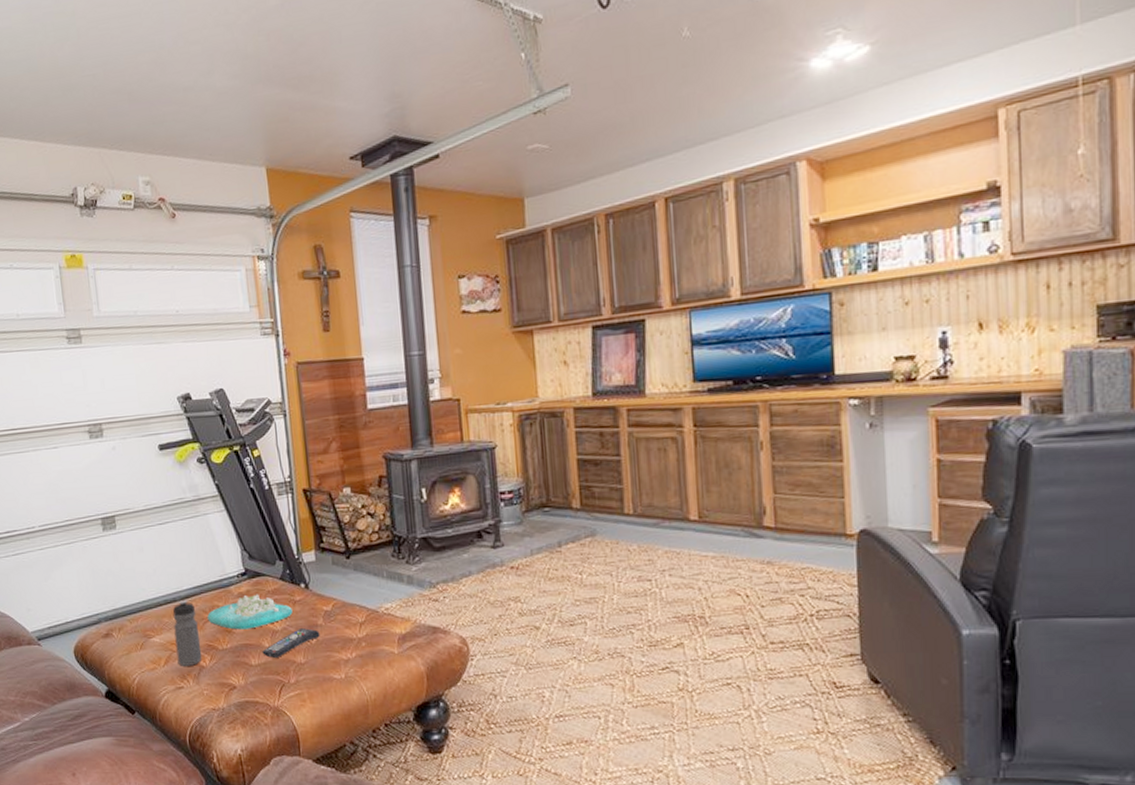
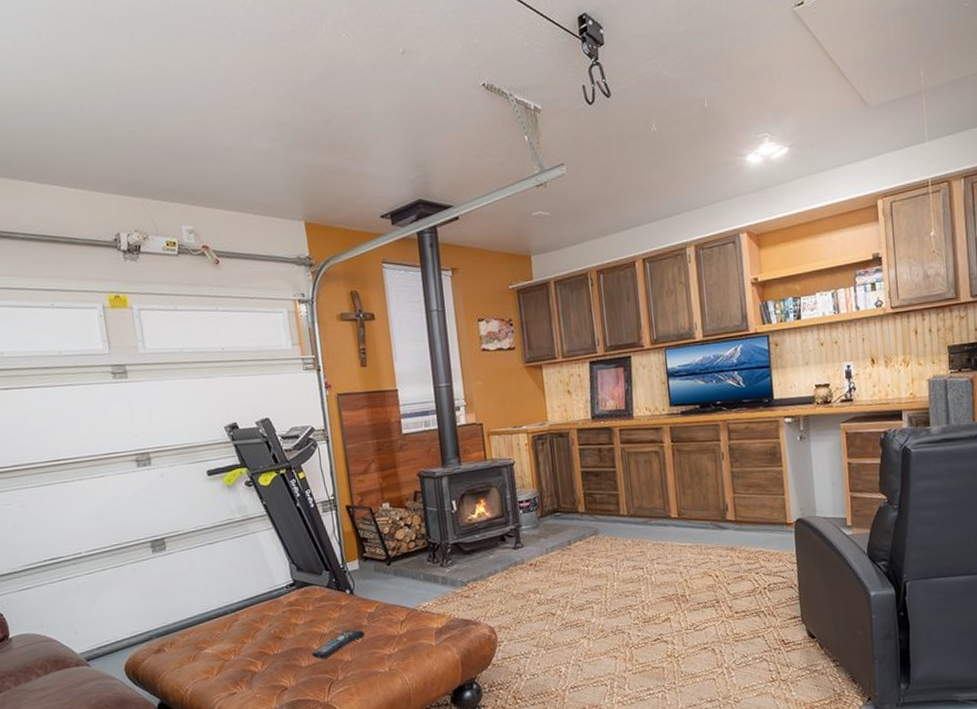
water bottle: present [173,600,202,666] -> none [224,612,254,674]
decorative tray: present [207,594,293,630] -> none [258,602,339,636]

